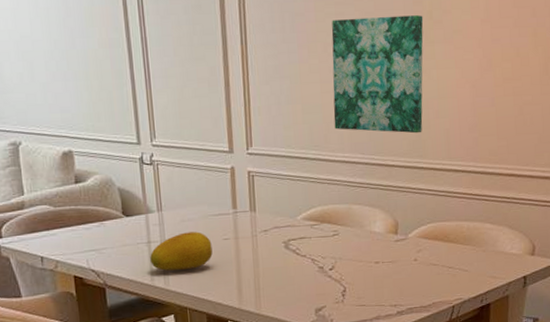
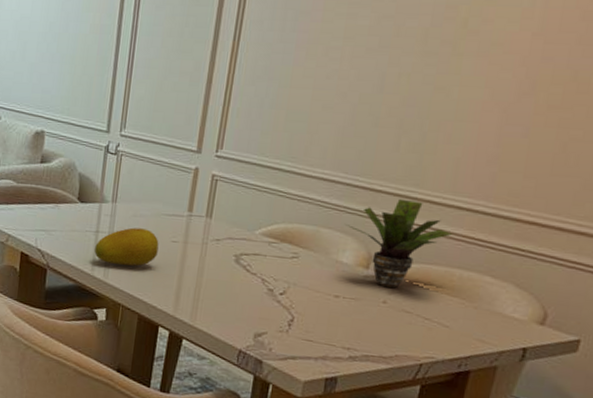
wall art: present [331,15,424,134] -> none [319,20,455,159]
potted plant: none [371,169,456,248] -> present [345,198,453,289]

